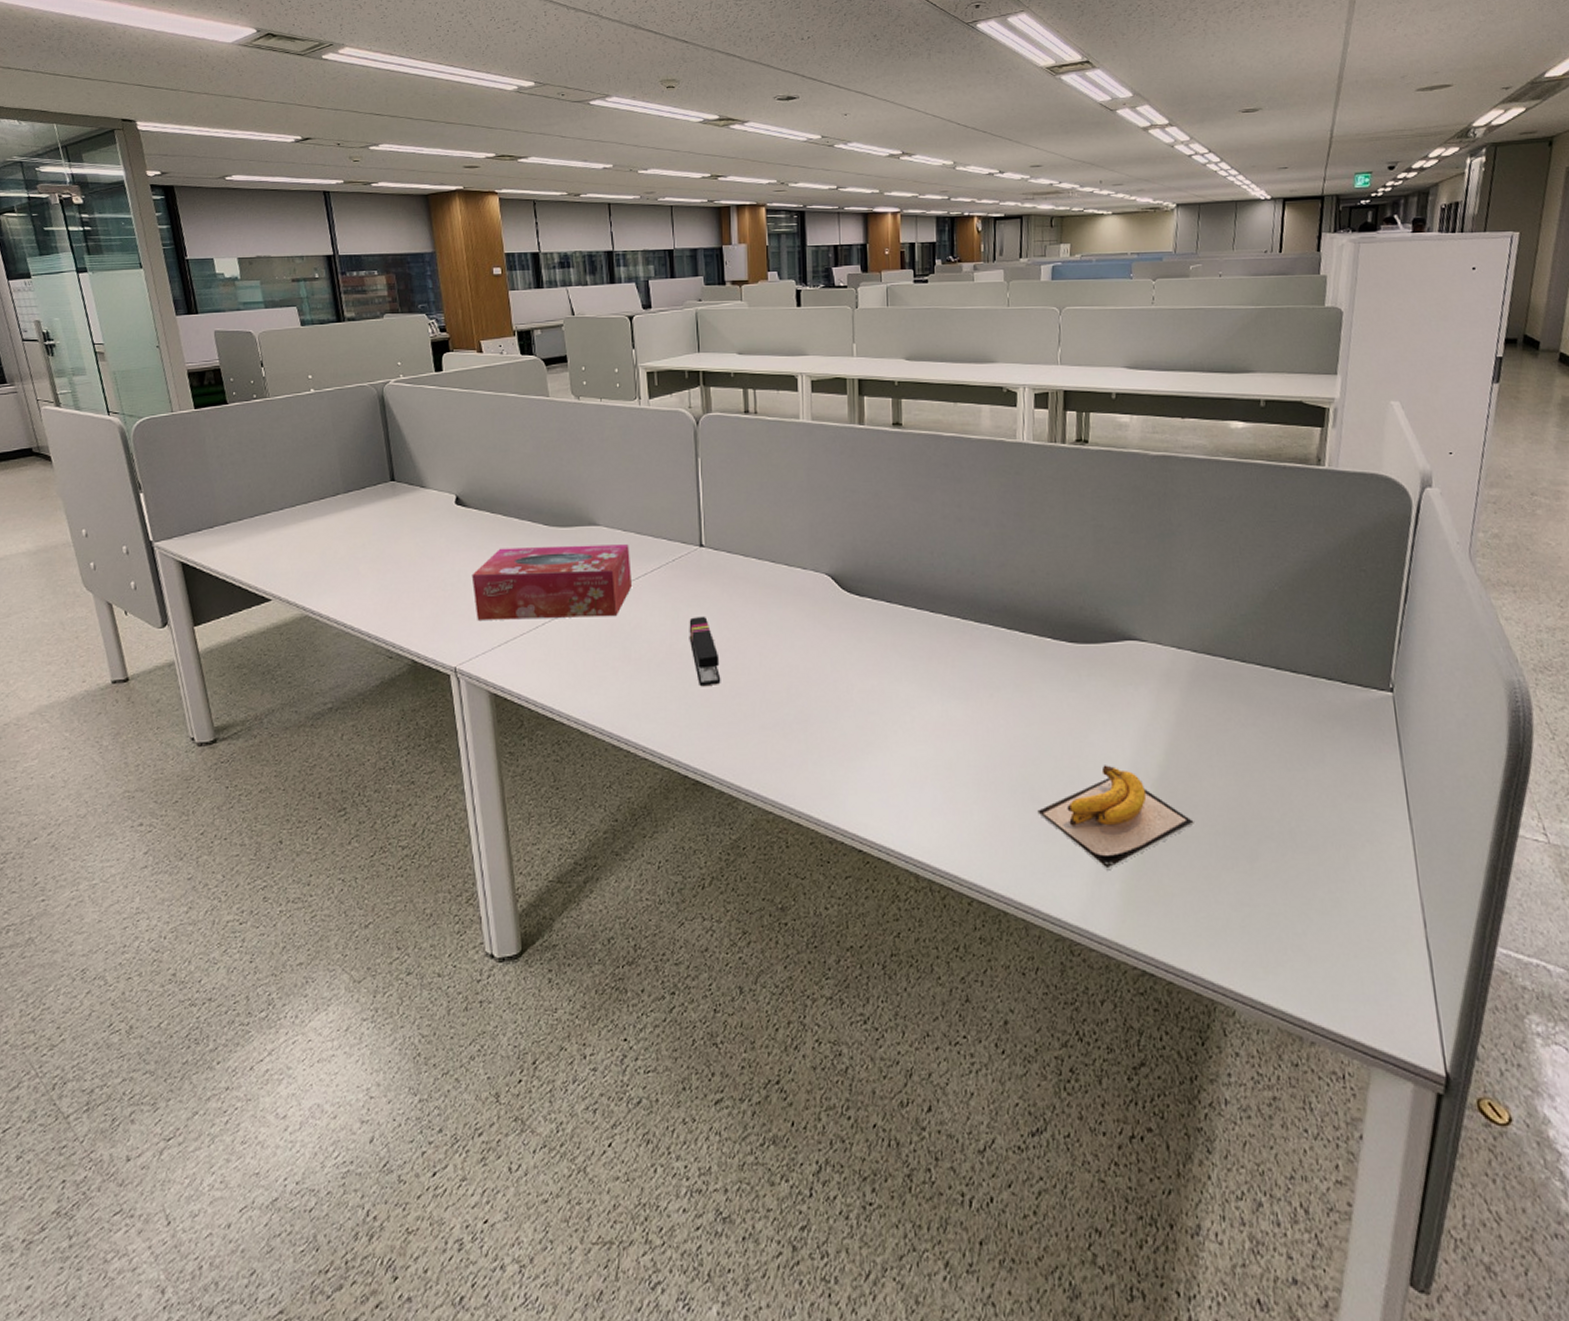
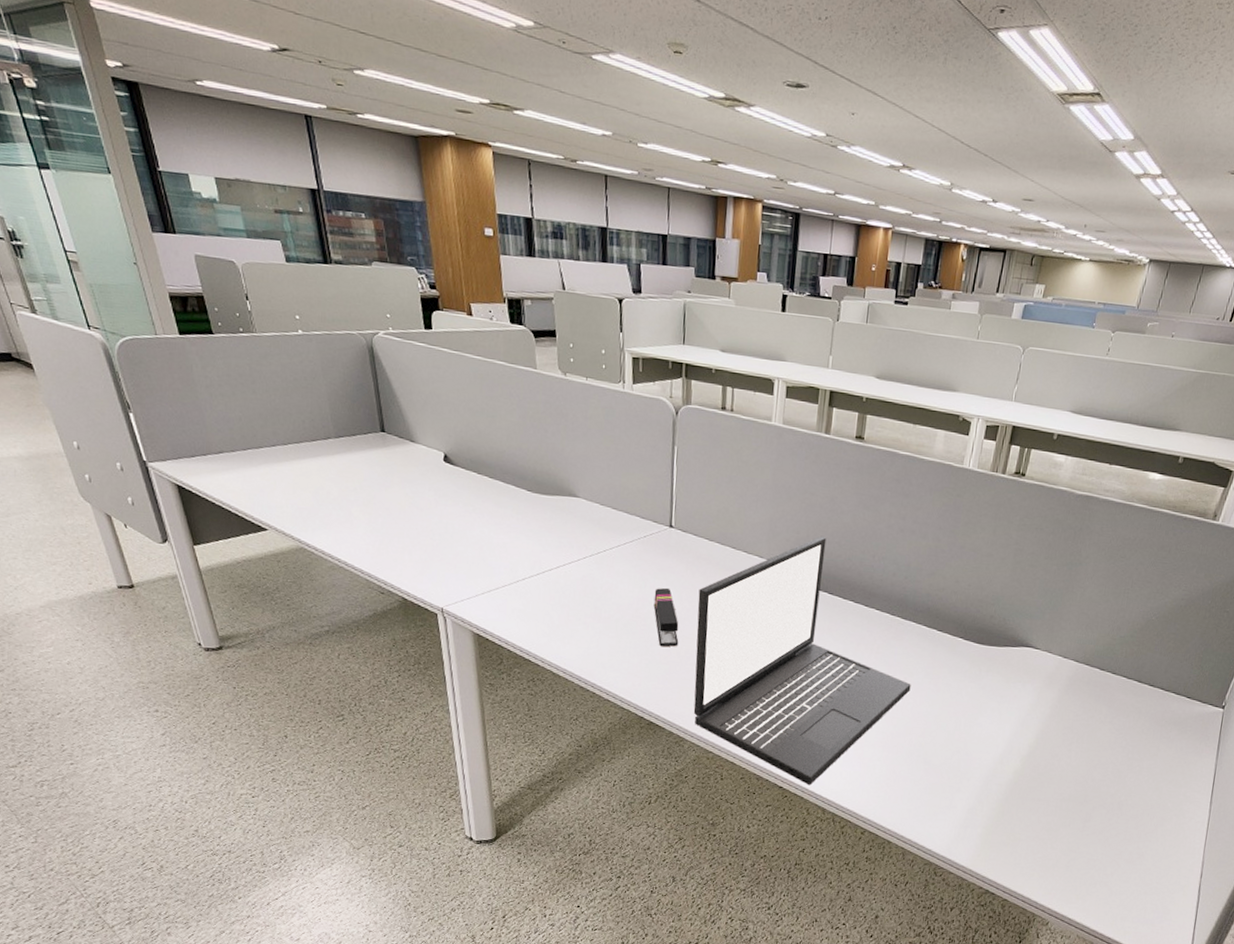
tissue box: present [471,544,633,620] -> none [458,507,607,580]
laptop: none [738,536,1000,845] -> present [693,535,911,786]
banana: present [1037,765,1196,871] -> none [927,741,1049,819]

